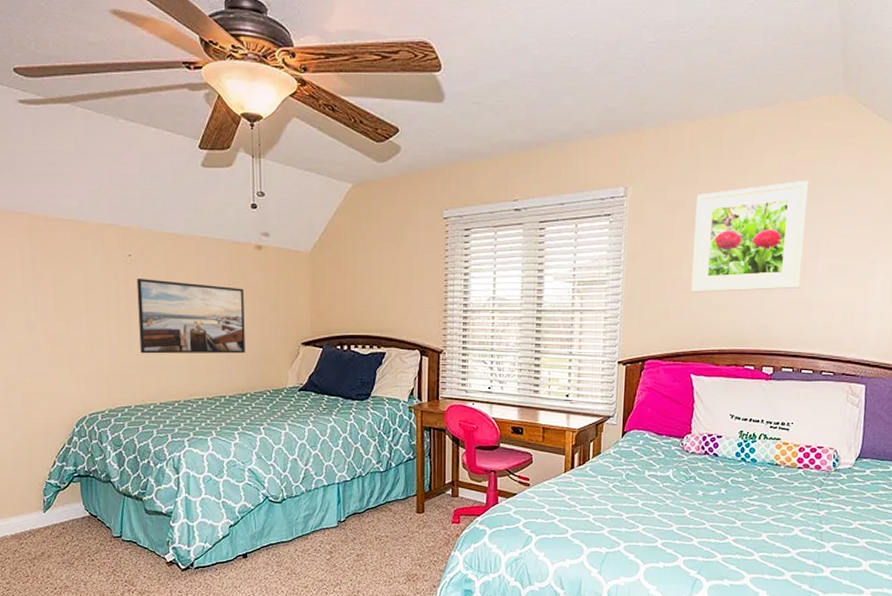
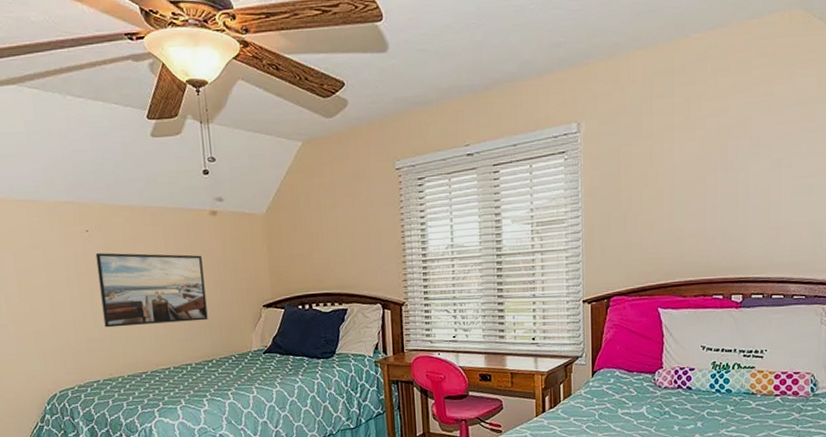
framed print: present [691,180,809,293] -> none [651,100,767,225]

